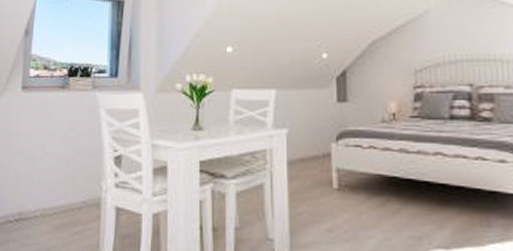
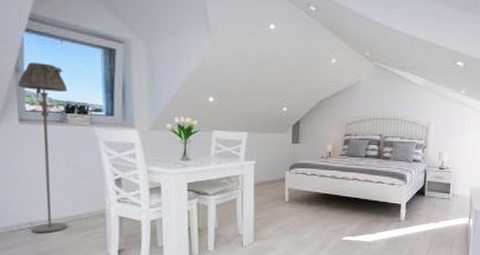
floor lamp: none [18,23,73,228] -> present [17,63,68,234]

